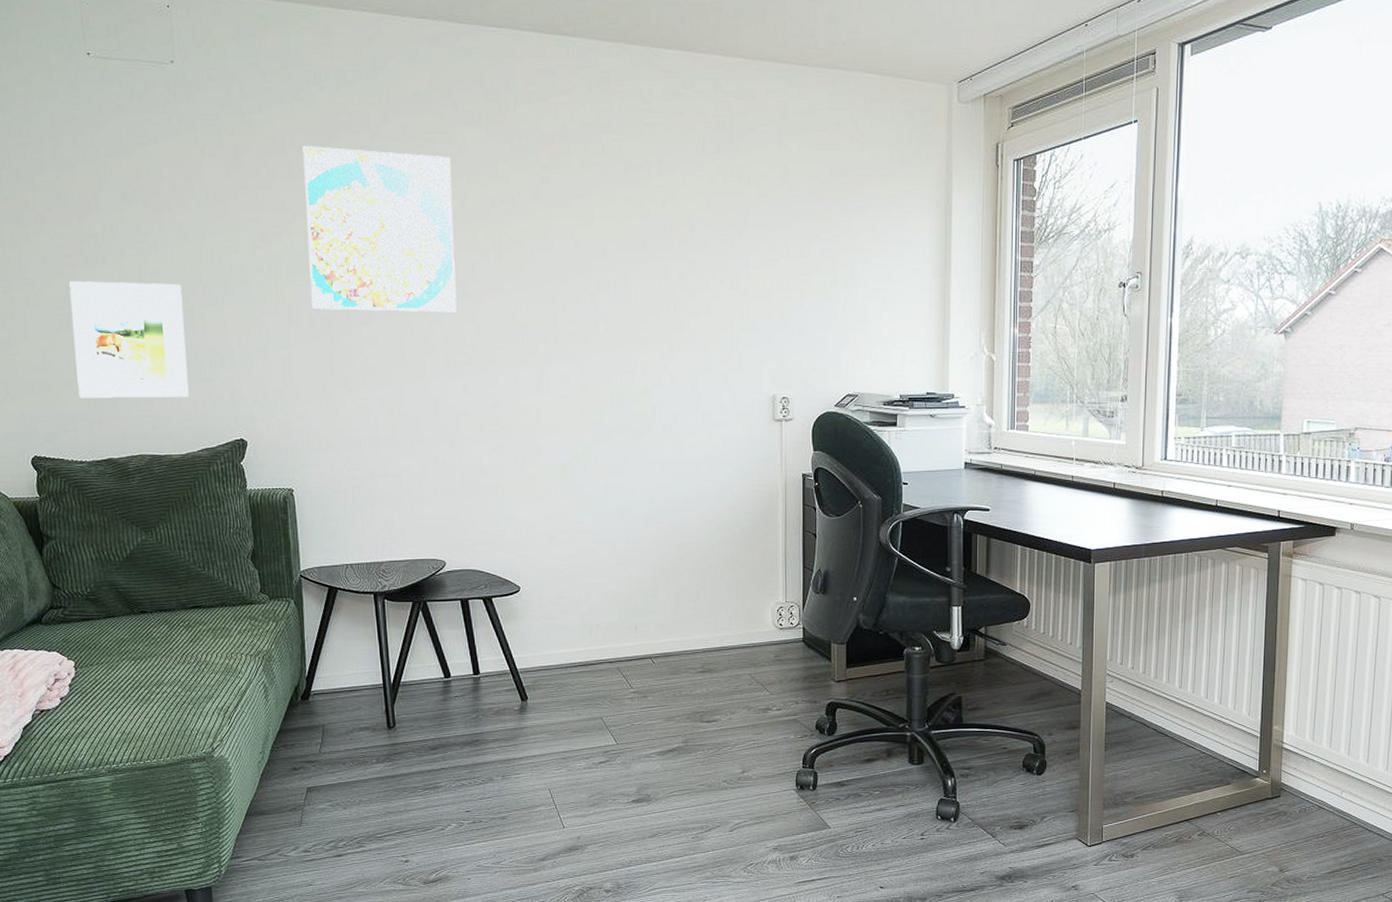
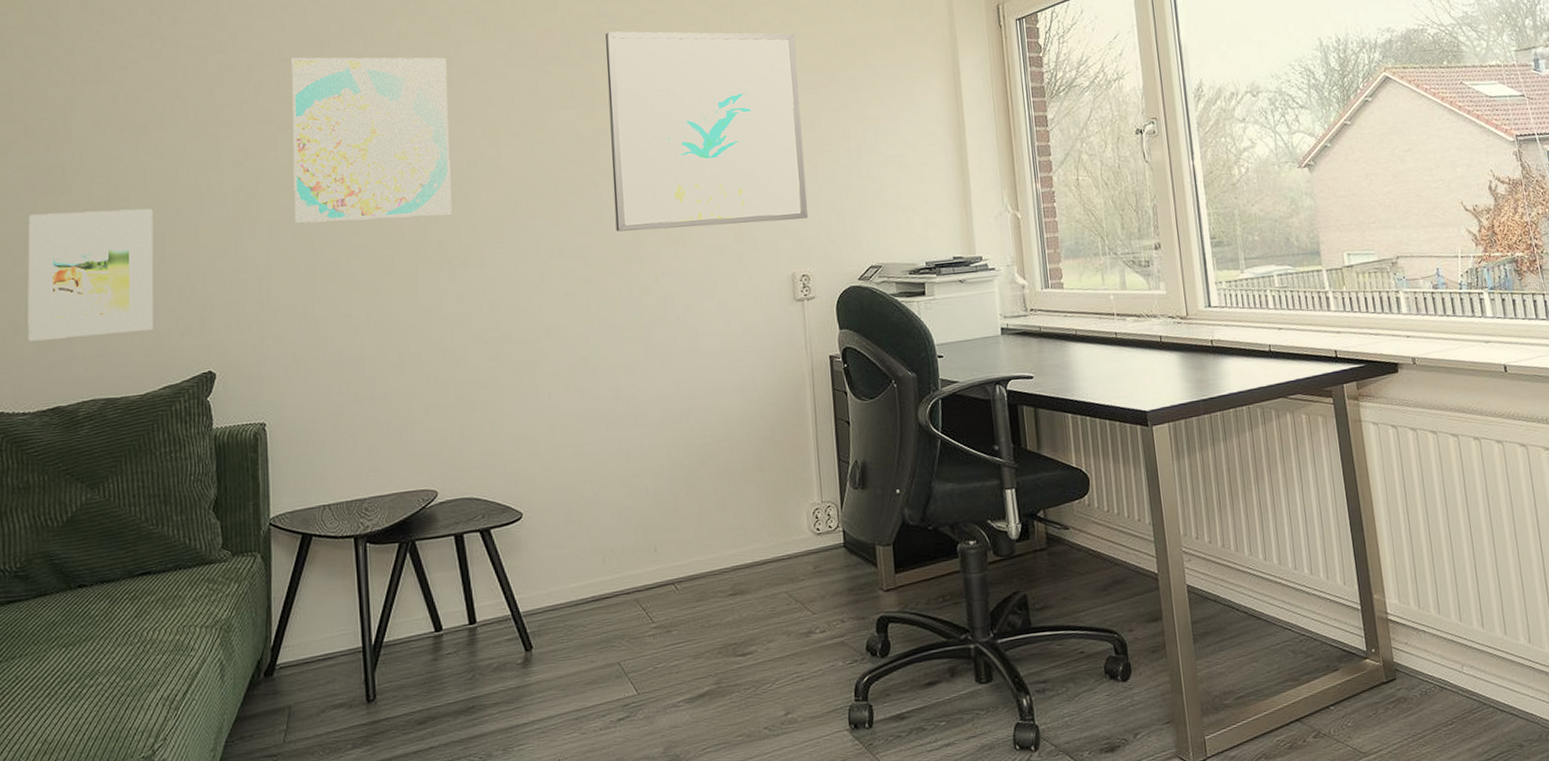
wall art: none [605,141,792,344] -> present [606,31,808,232]

